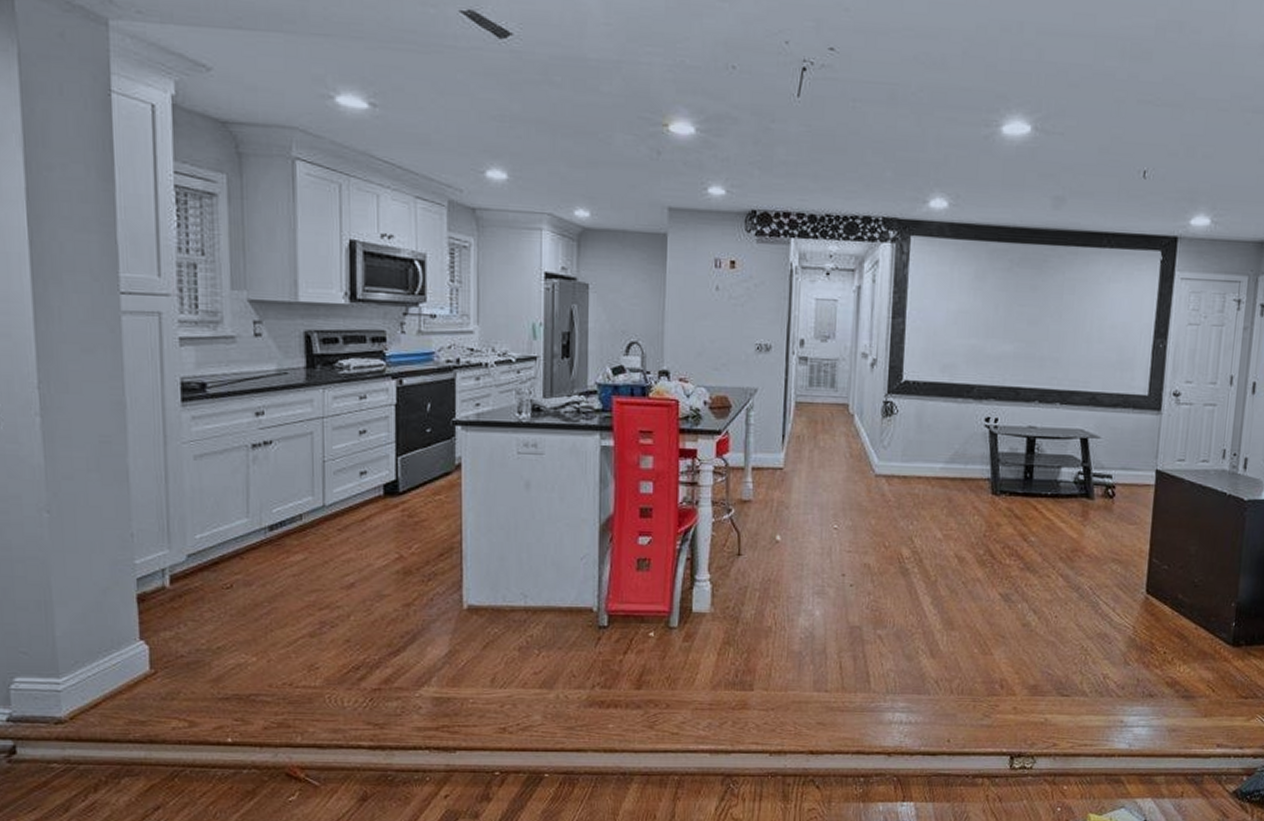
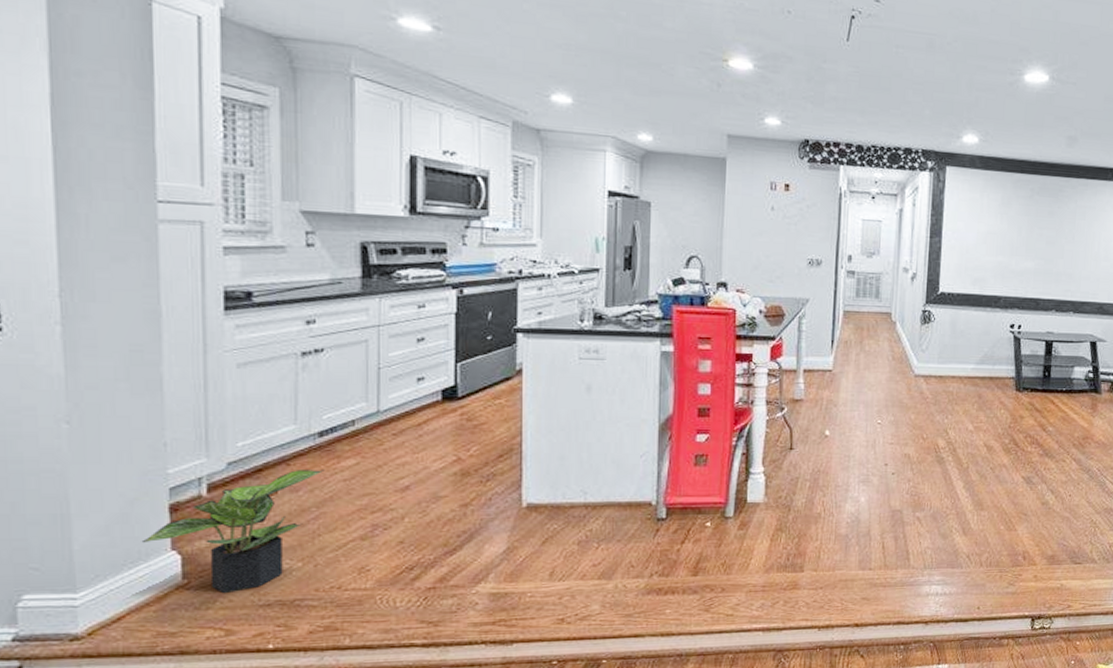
potted plant: none [113,564,275,686] -> present [141,470,325,594]

